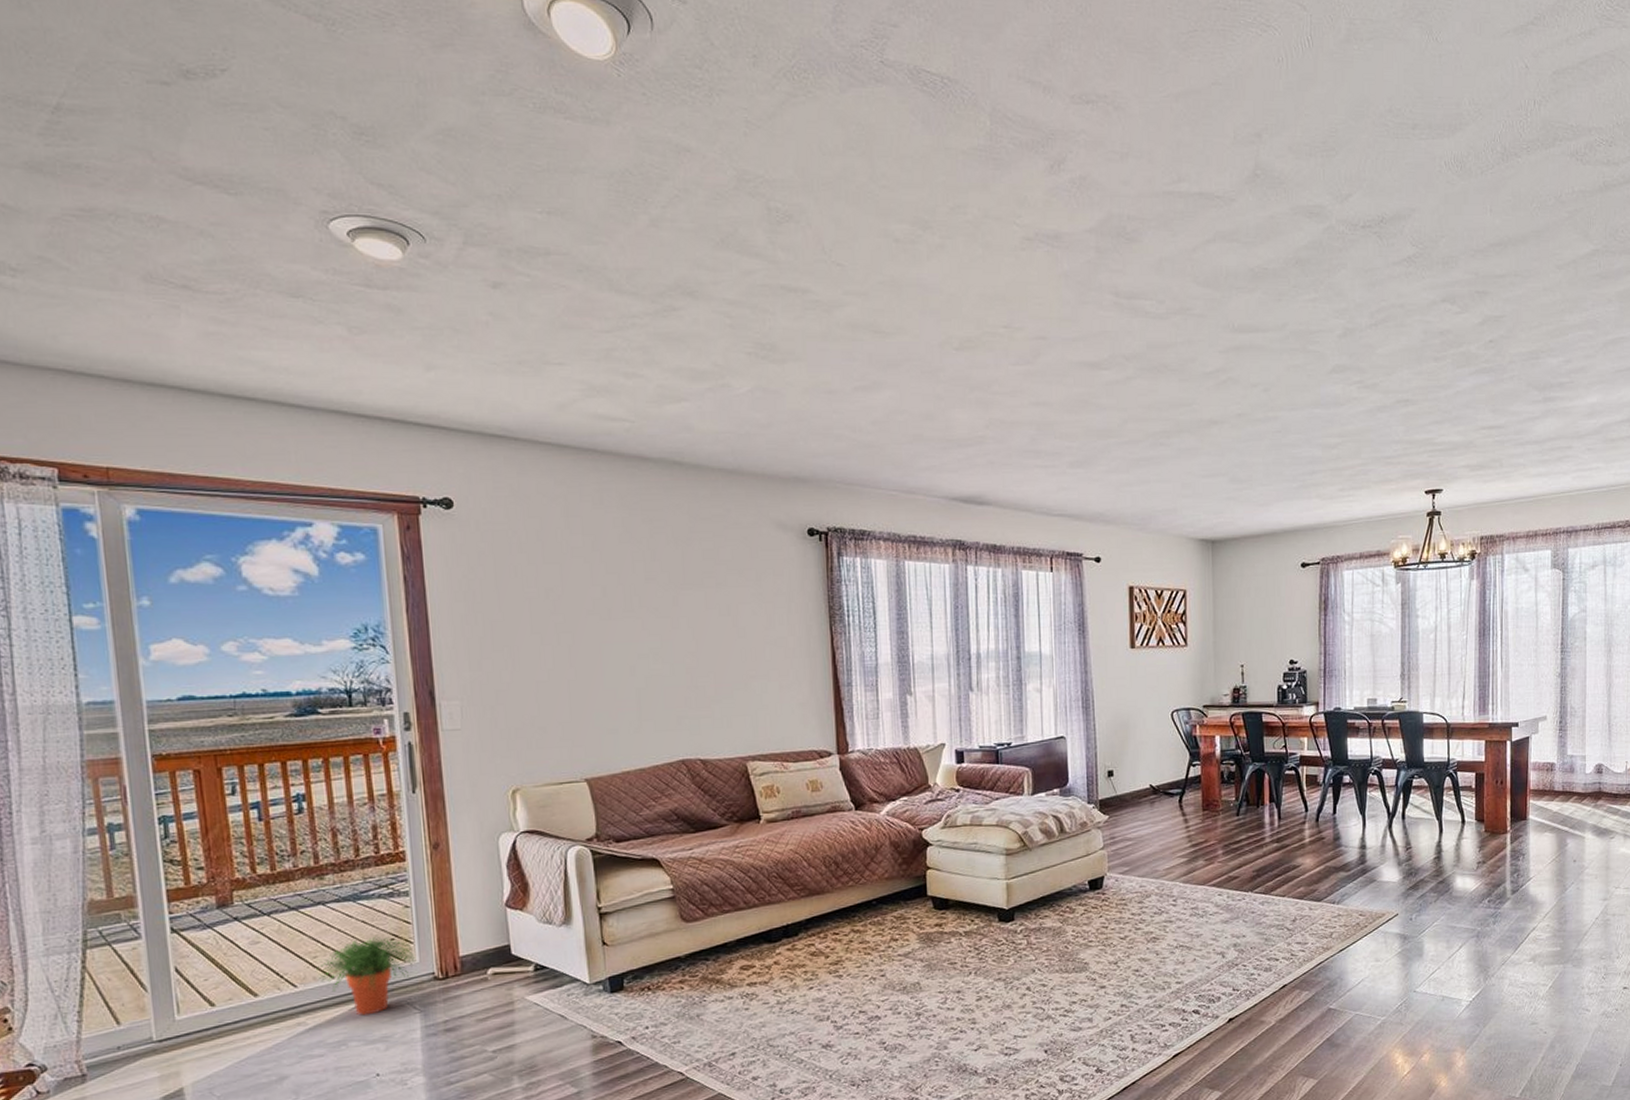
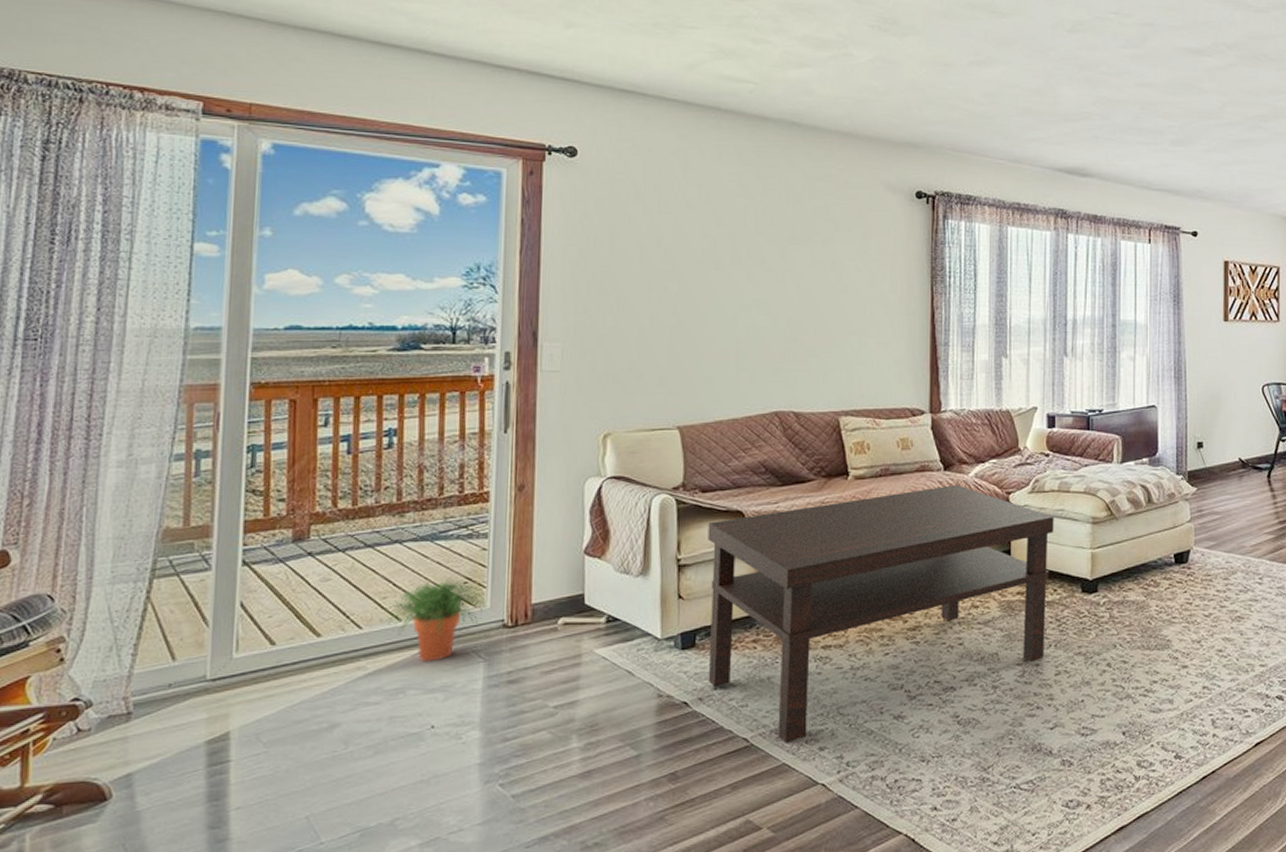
coffee table: none [625,823,969,1075] -> present [707,485,1054,743]

